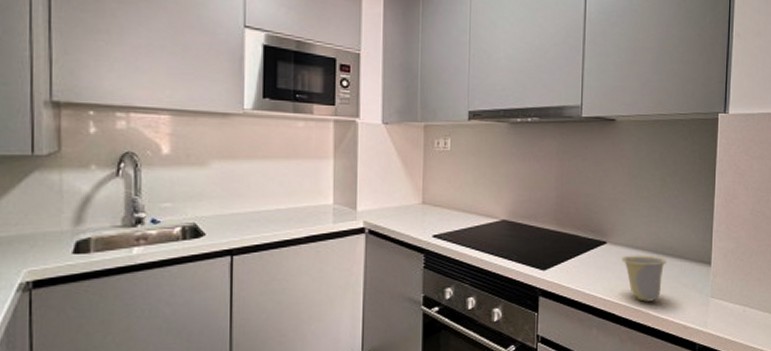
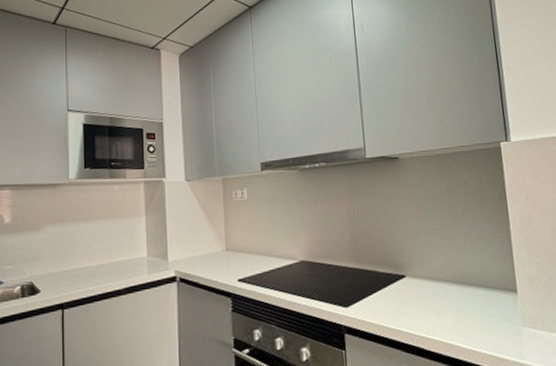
cup: present [621,255,667,302] -> none [422,286,470,334]

